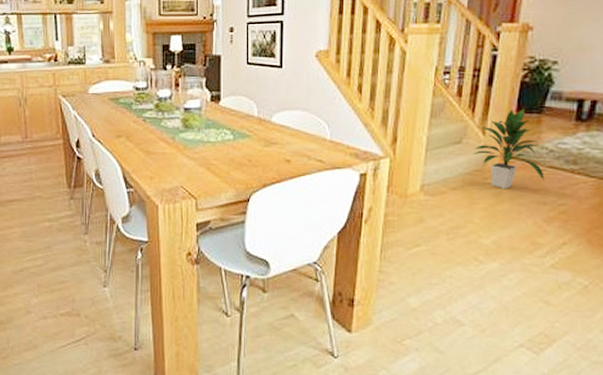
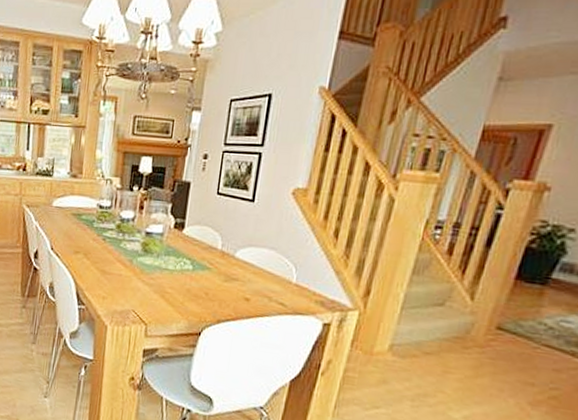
indoor plant: present [472,108,545,190] -> none [454,276,538,363]

